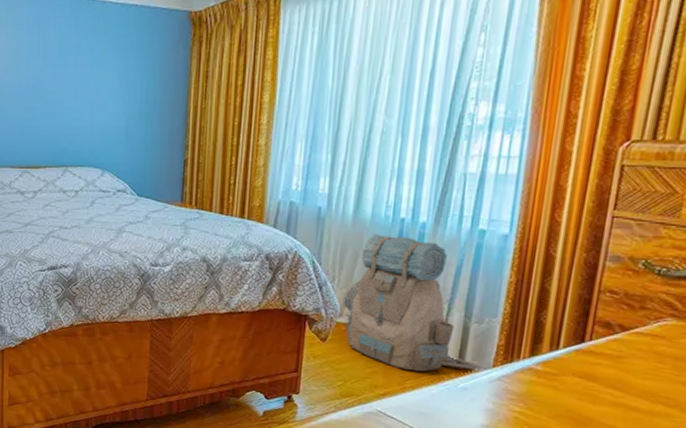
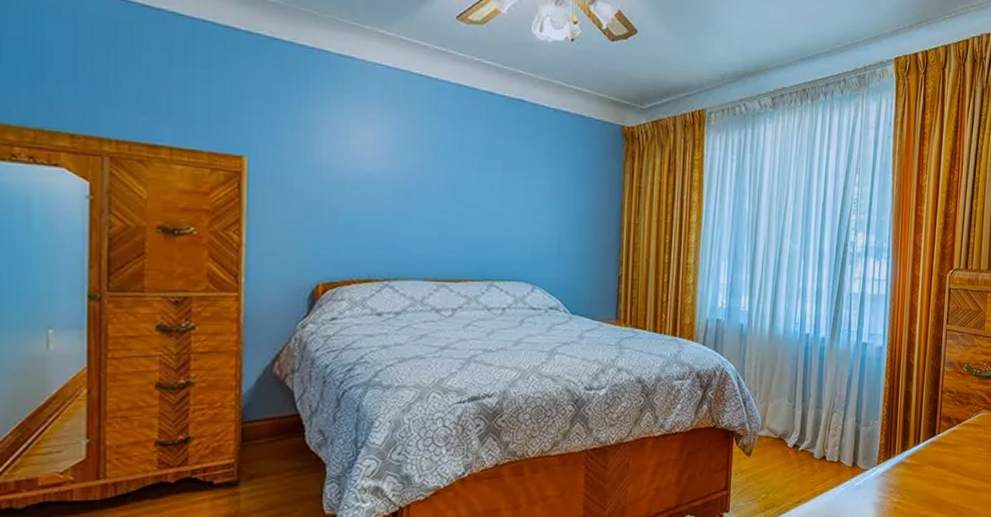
backpack: present [342,234,479,372] -> none [763,349,868,476]

